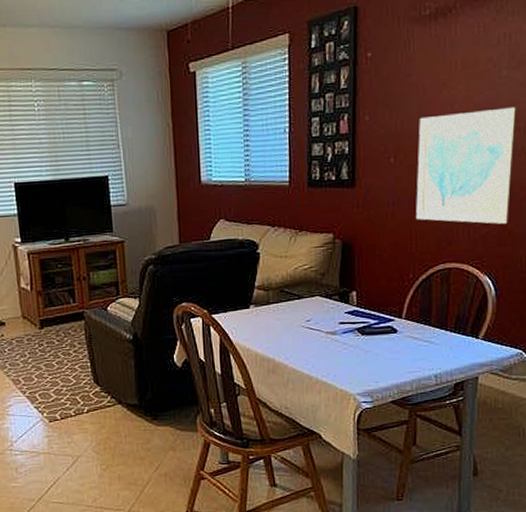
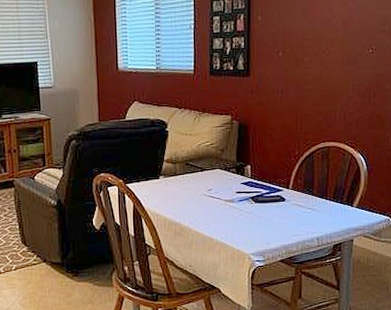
wall art: present [416,107,516,224] -> none [300,12,383,110]

